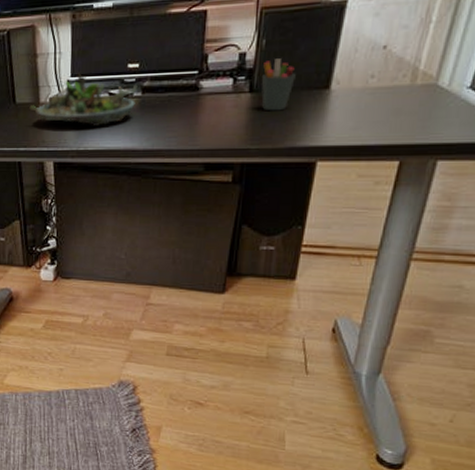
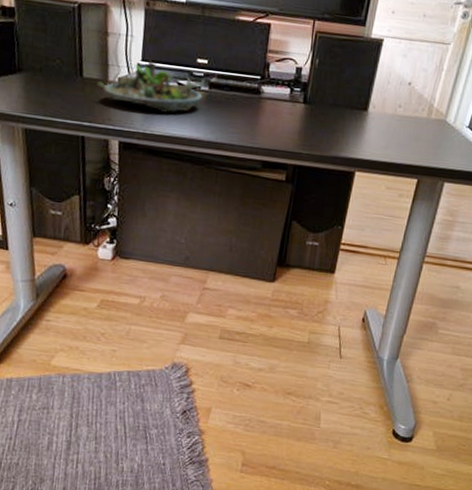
pen holder: present [261,59,296,111] -> none [313,78,341,124]

